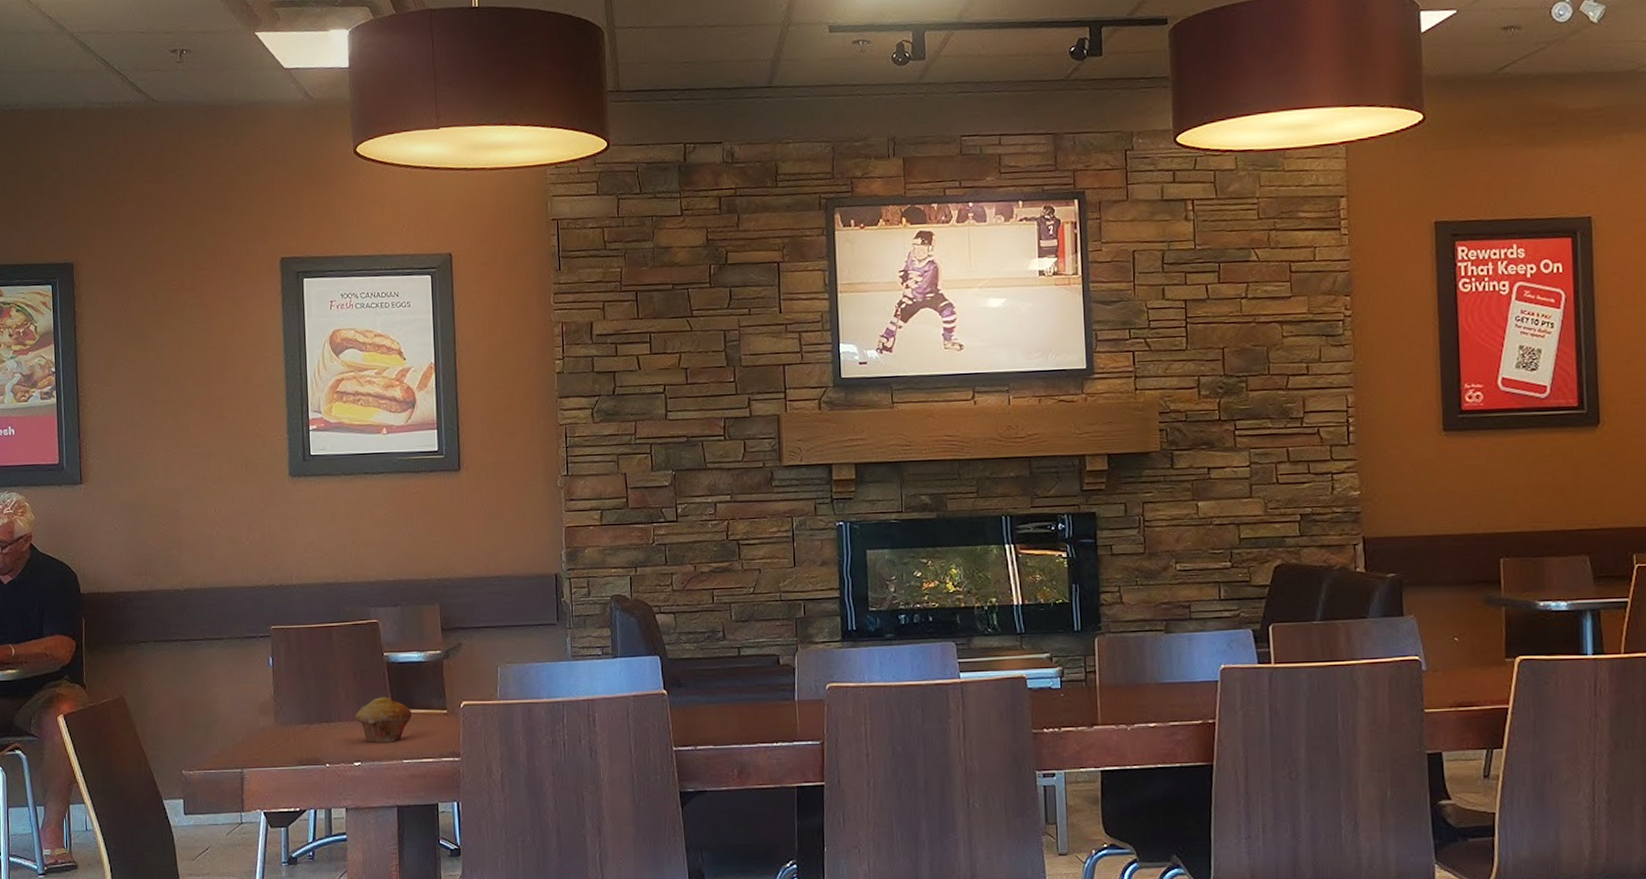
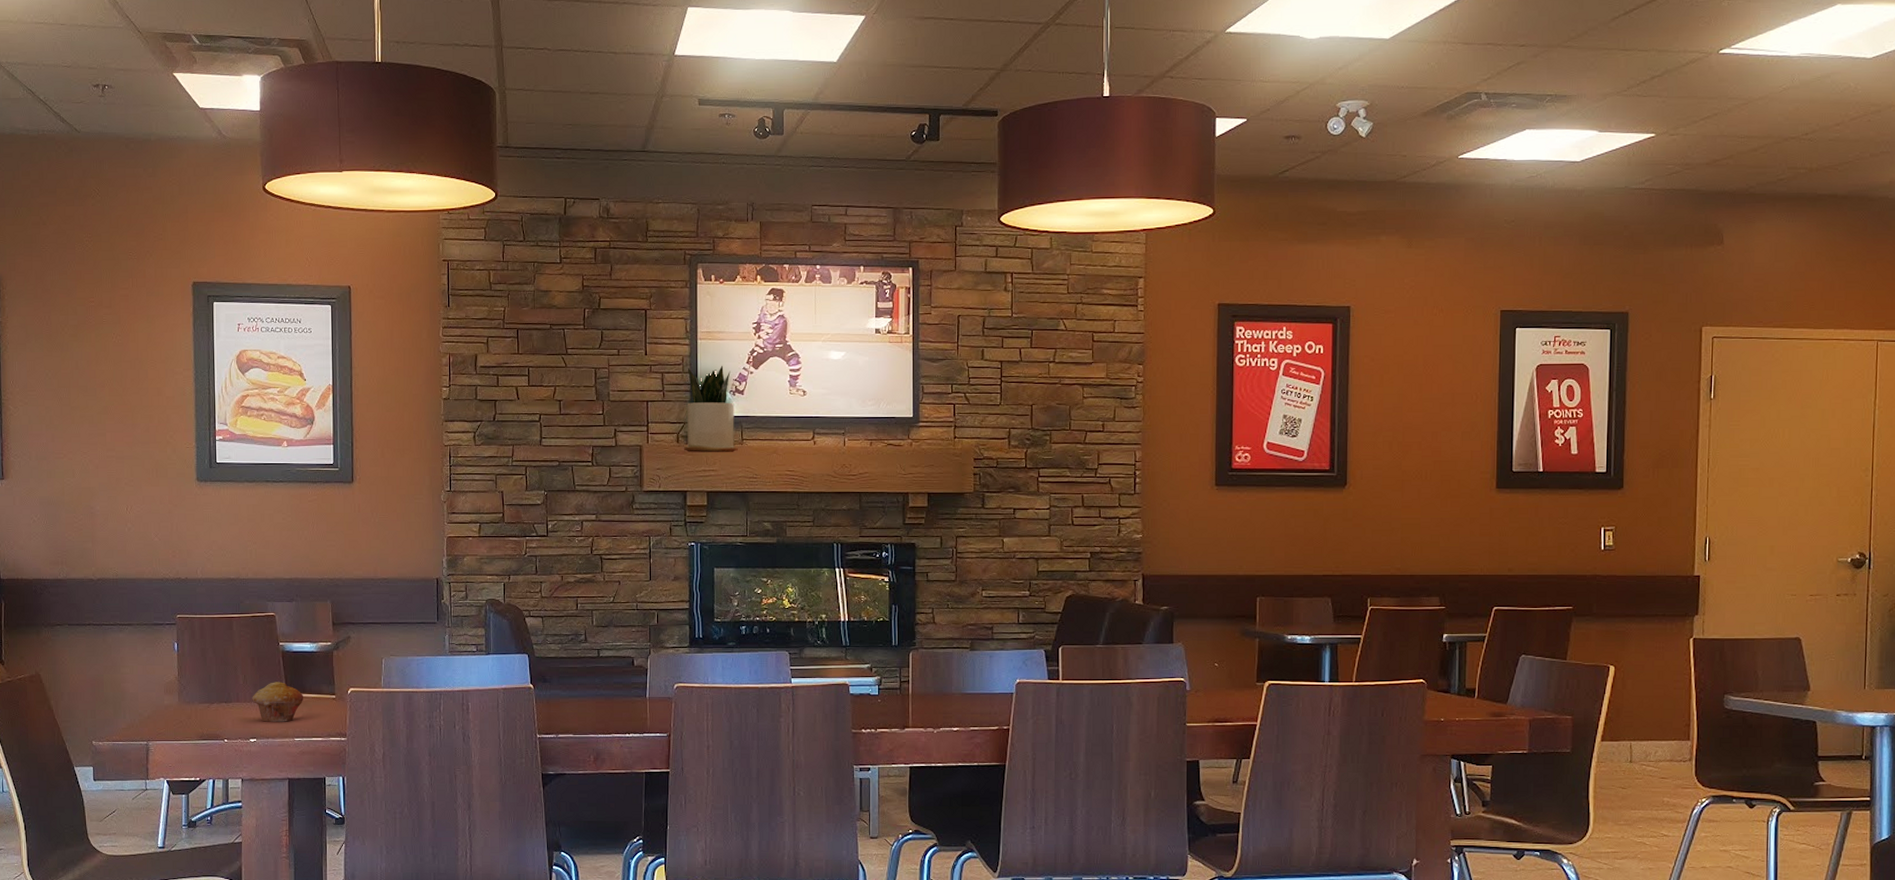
planter: none [826,320,889,421] -> present [683,365,739,453]

